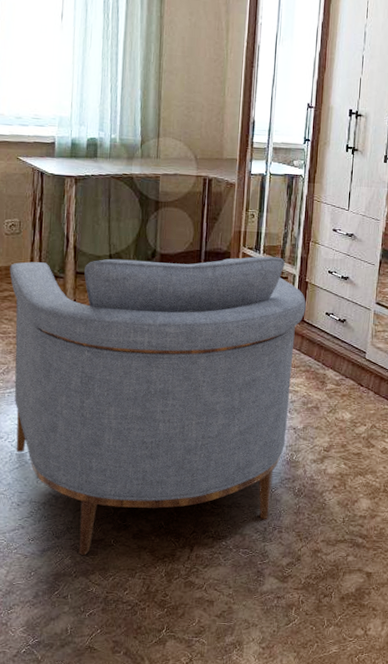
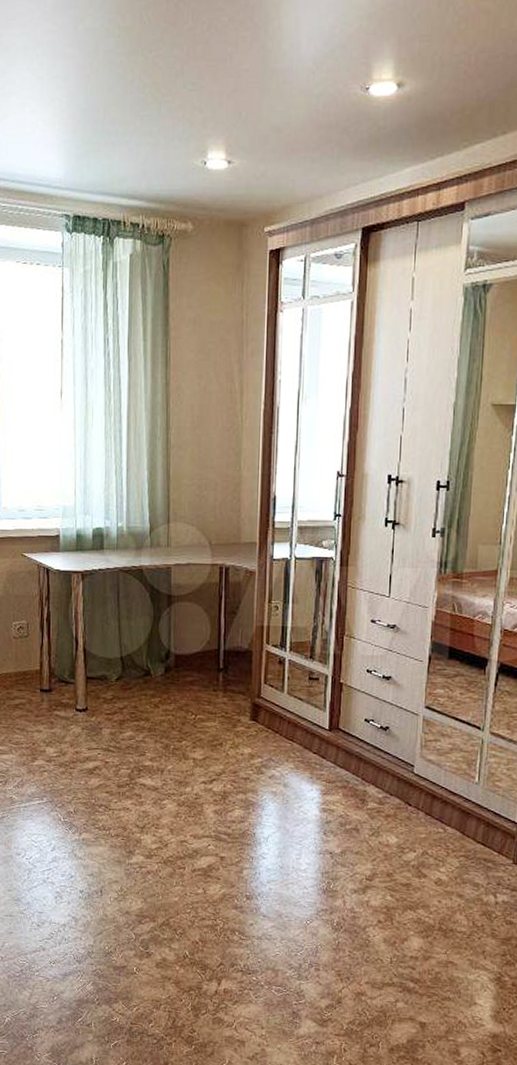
armchair: present [10,256,306,556] -> none [20,654,341,983]

